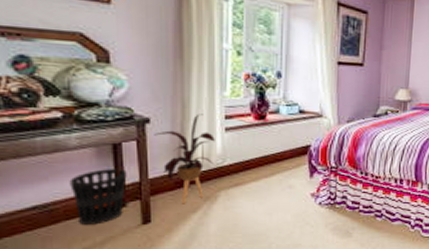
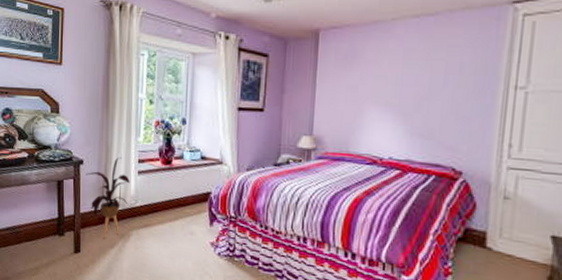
wastebasket: present [69,169,127,225] -> none [29,201,66,249]

